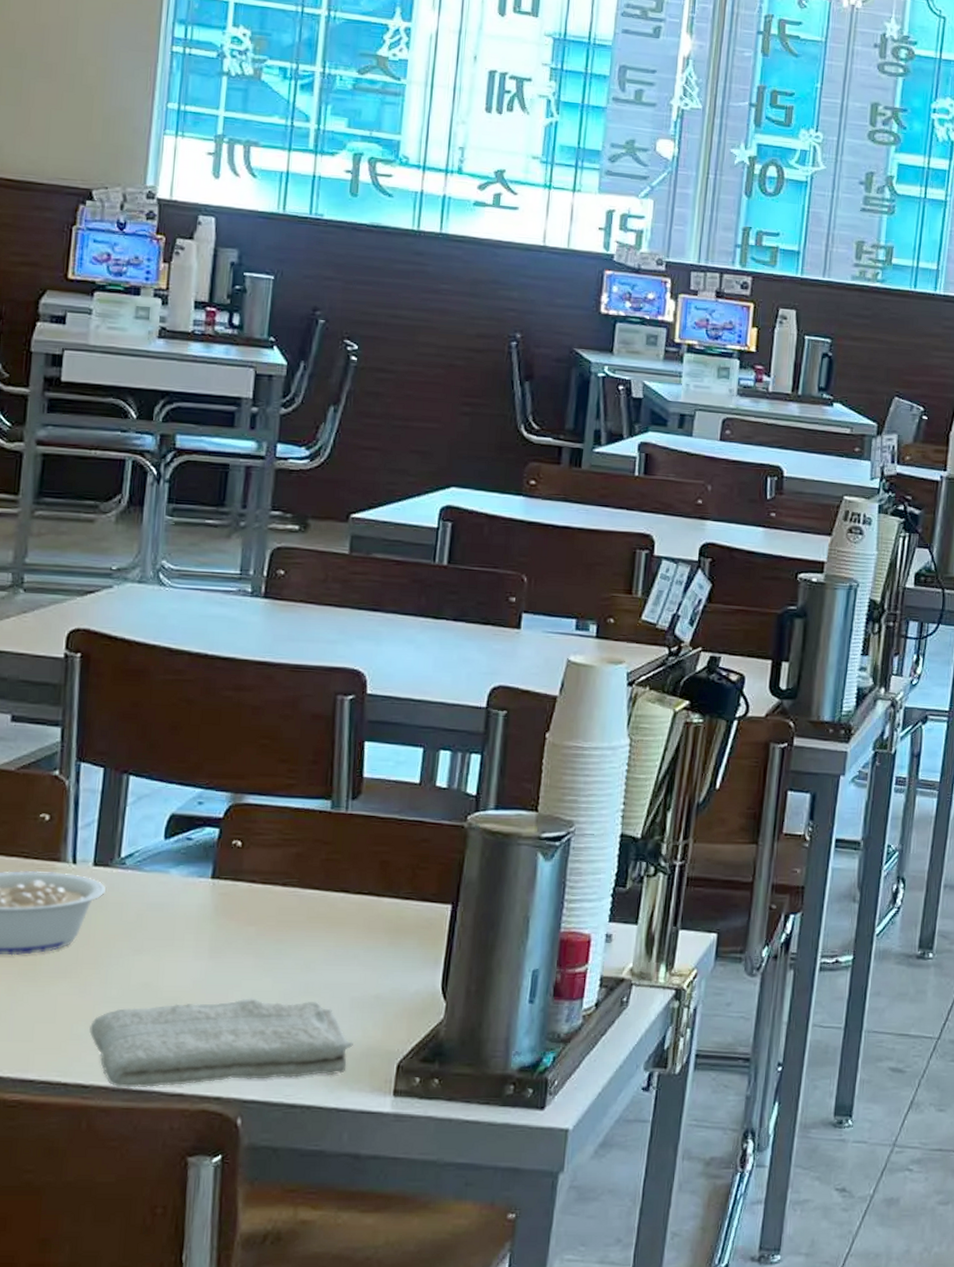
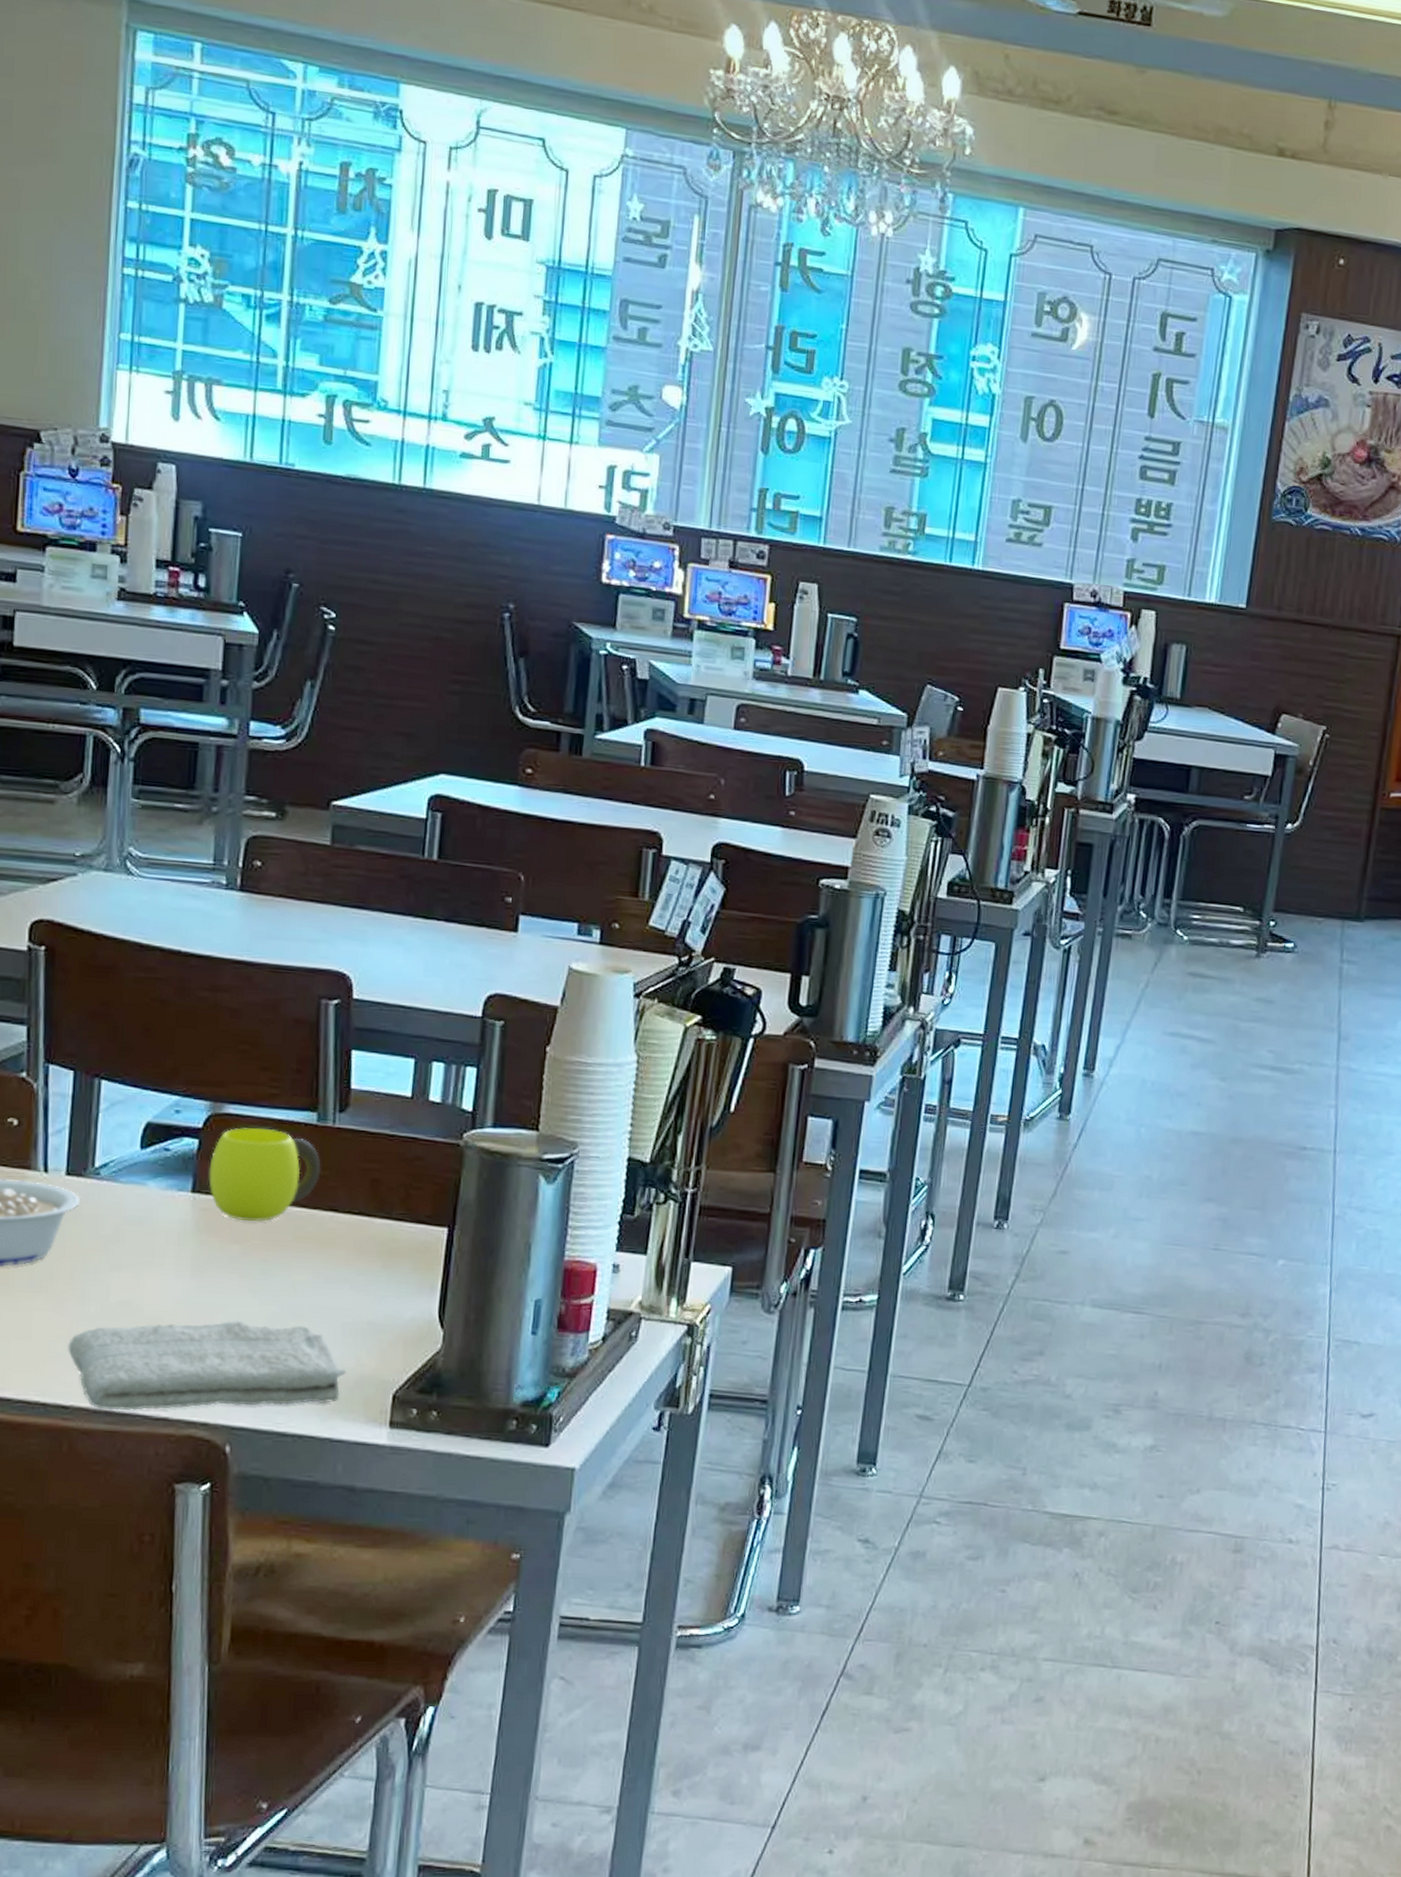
cup: none [228,816,334,904] -> present [209,1128,321,1221]

